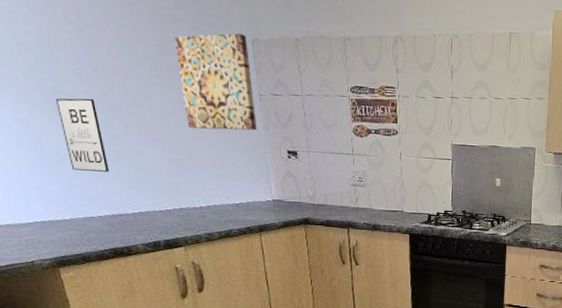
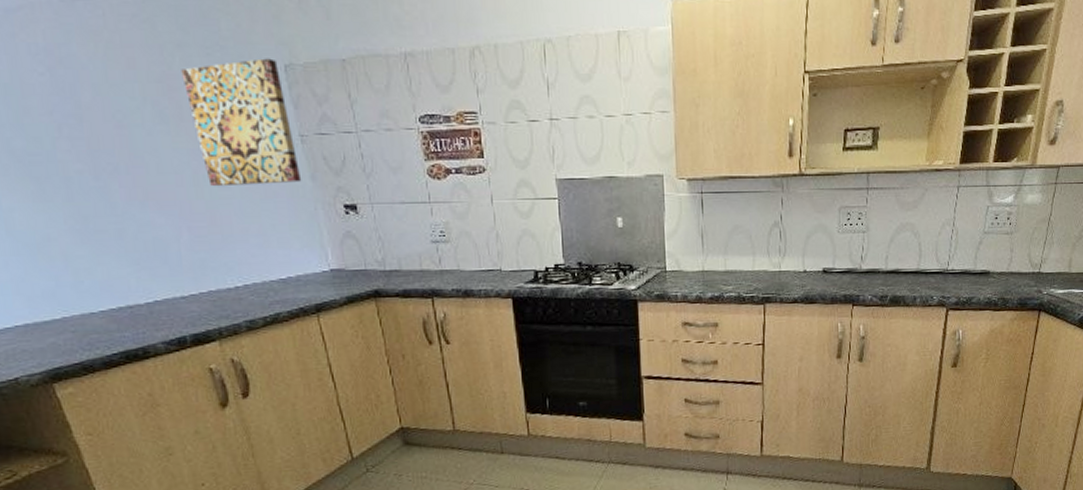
wall art: present [55,98,110,172] -> none [28,158,110,254]

